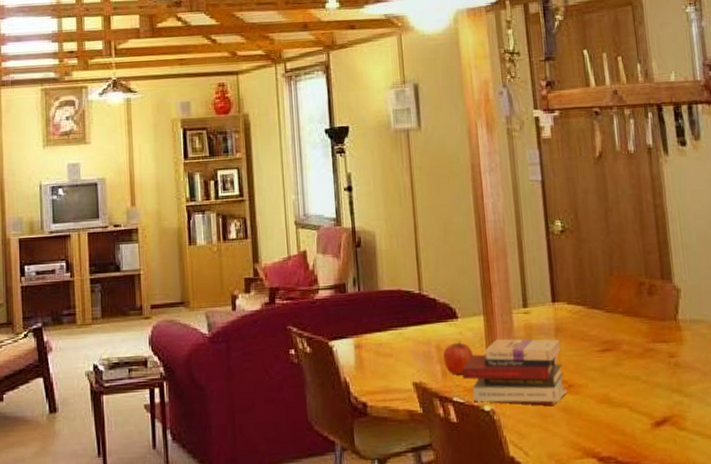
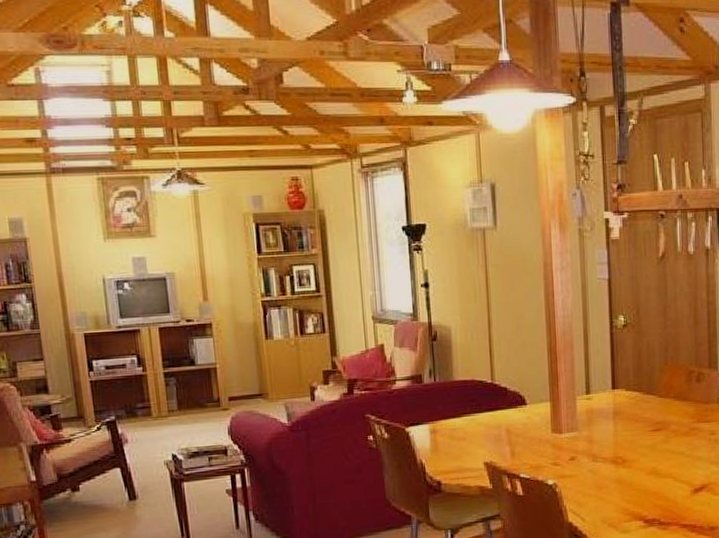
fruit: present [442,341,473,375] -> none [511,425,539,455]
books: present [461,338,568,407] -> none [528,421,622,479]

